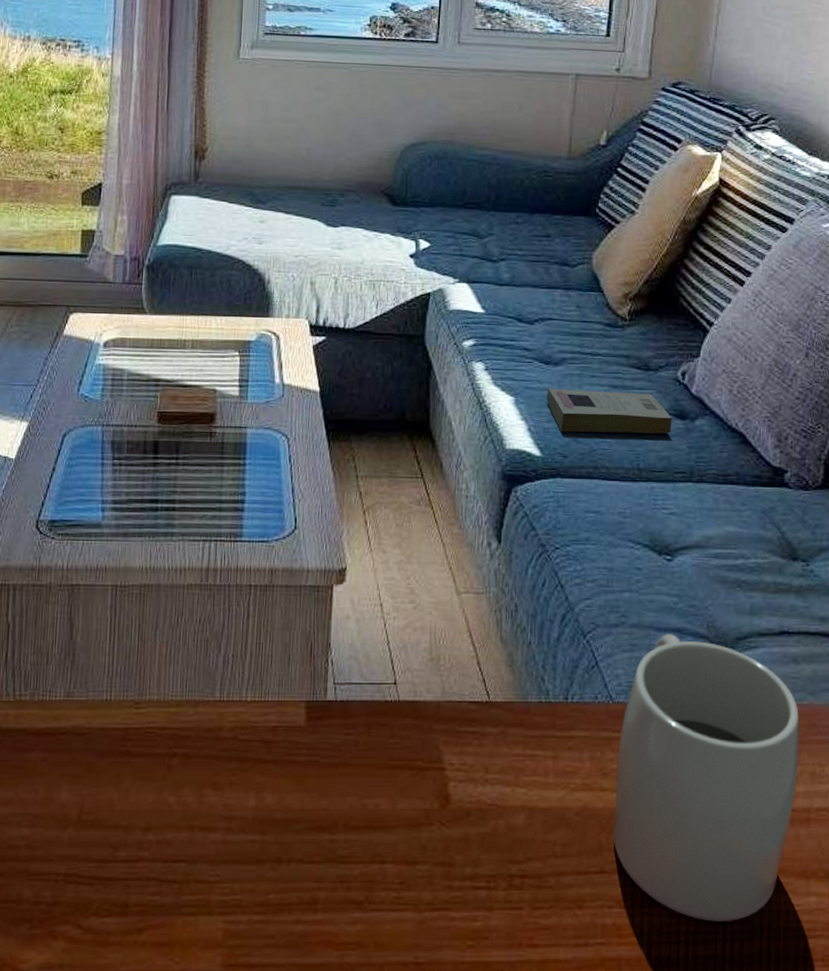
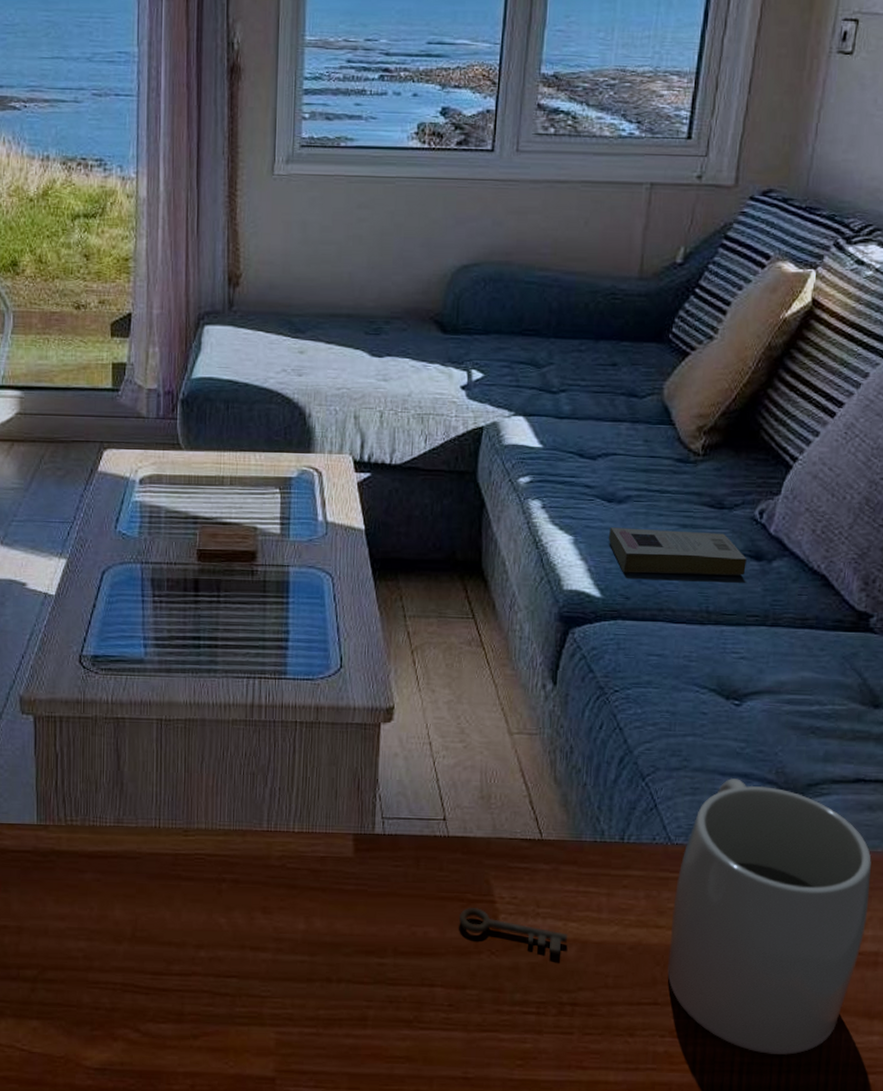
key: none [409,775,517,823] -> present [458,907,568,954]

